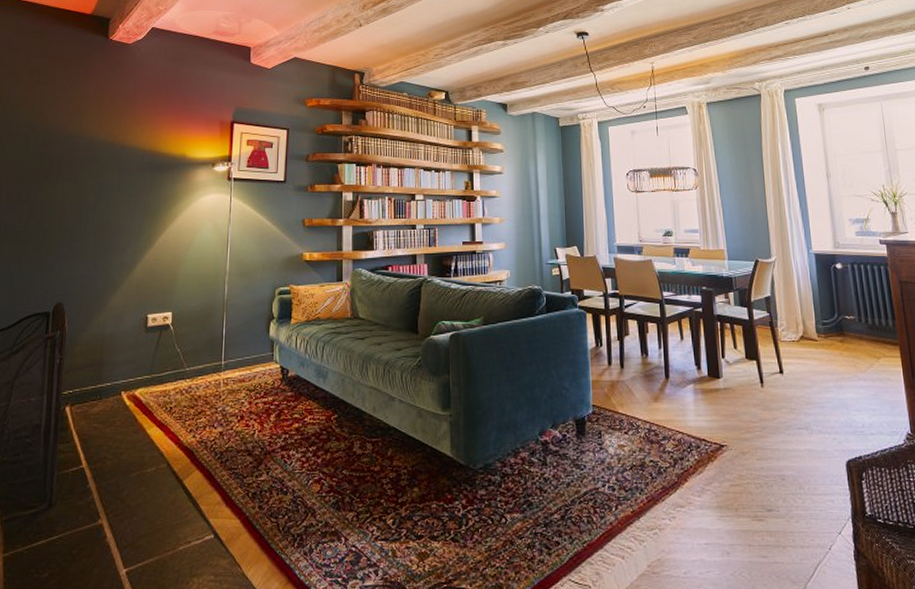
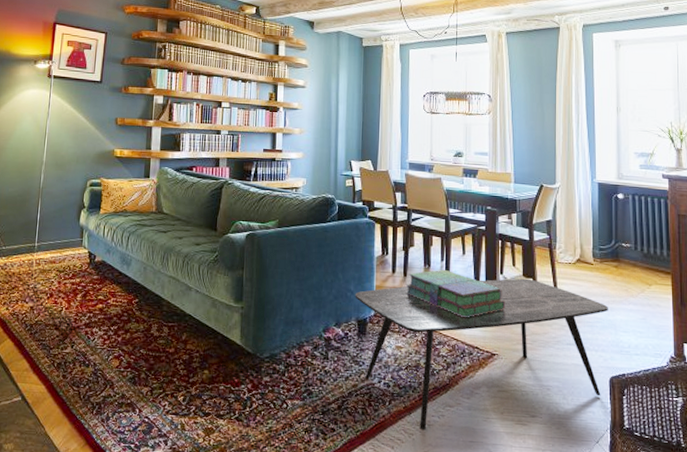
coffee table: none [570,361,839,536] -> present [355,278,608,430]
stack of books: none [624,357,731,409] -> present [406,269,506,318]

